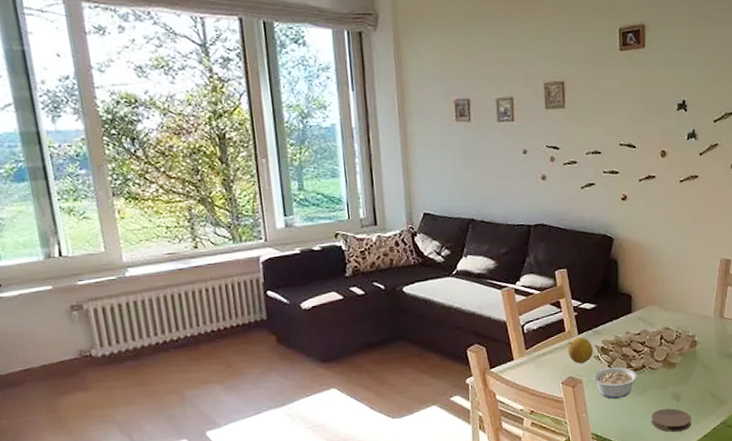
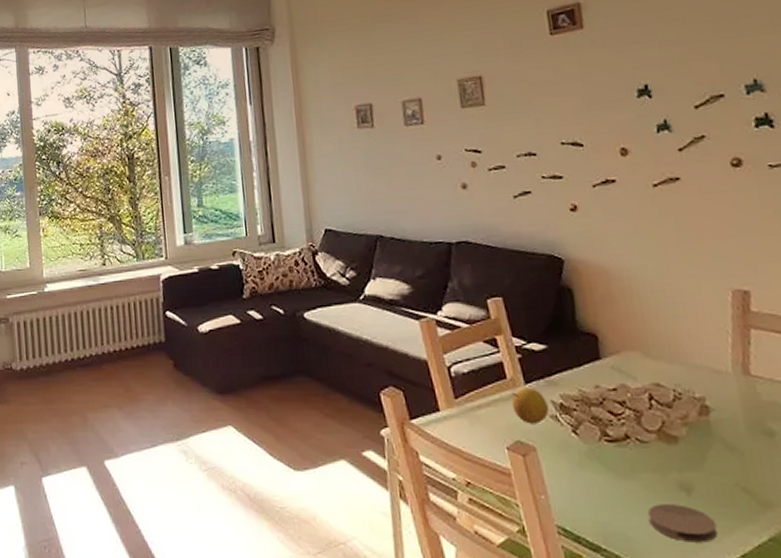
legume: present [585,366,637,399] -> none [540,433,619,479]

